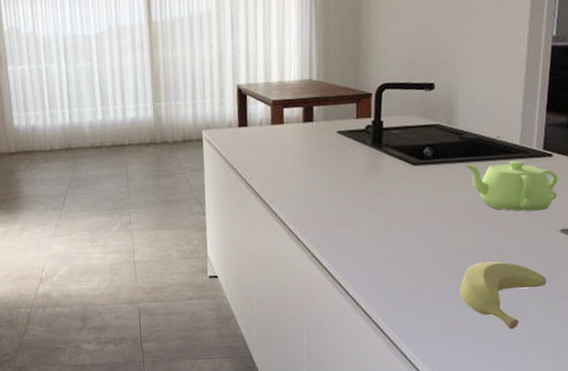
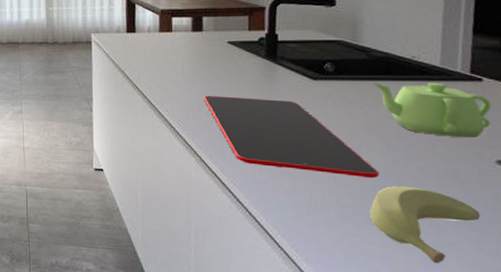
cutting board: none [314,188,469,257] -> present [203,95,380,178]

